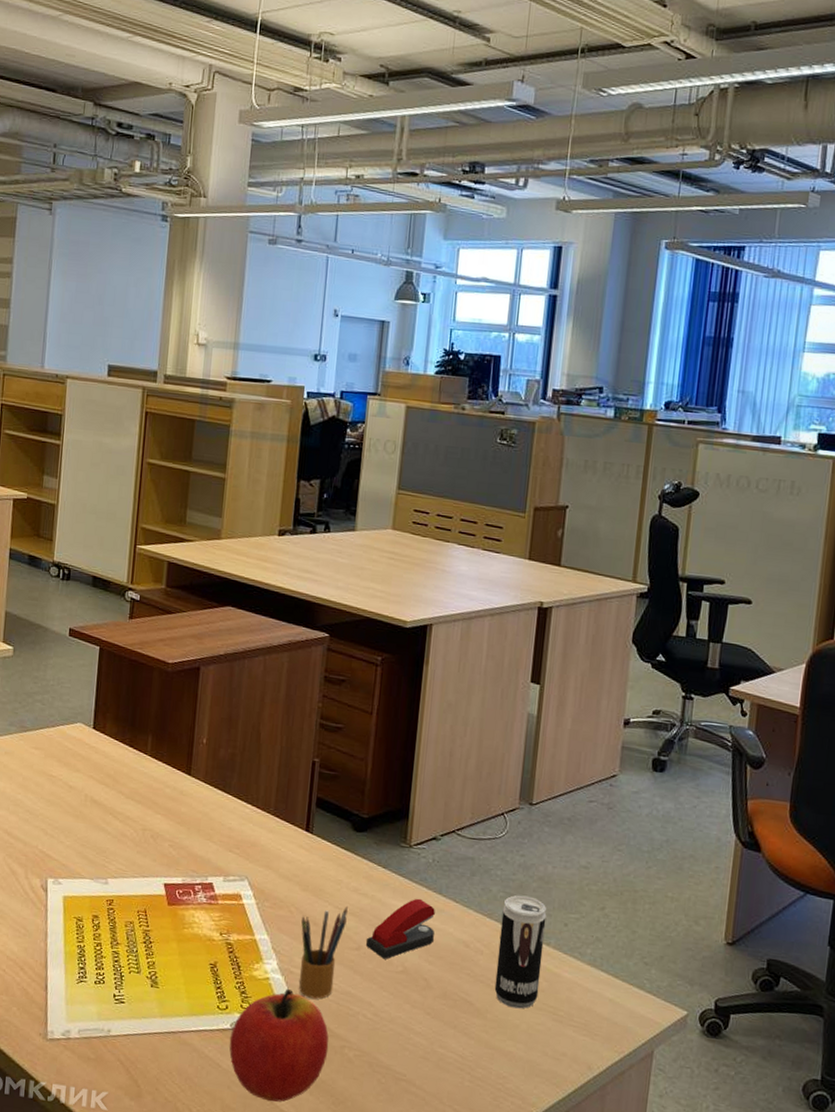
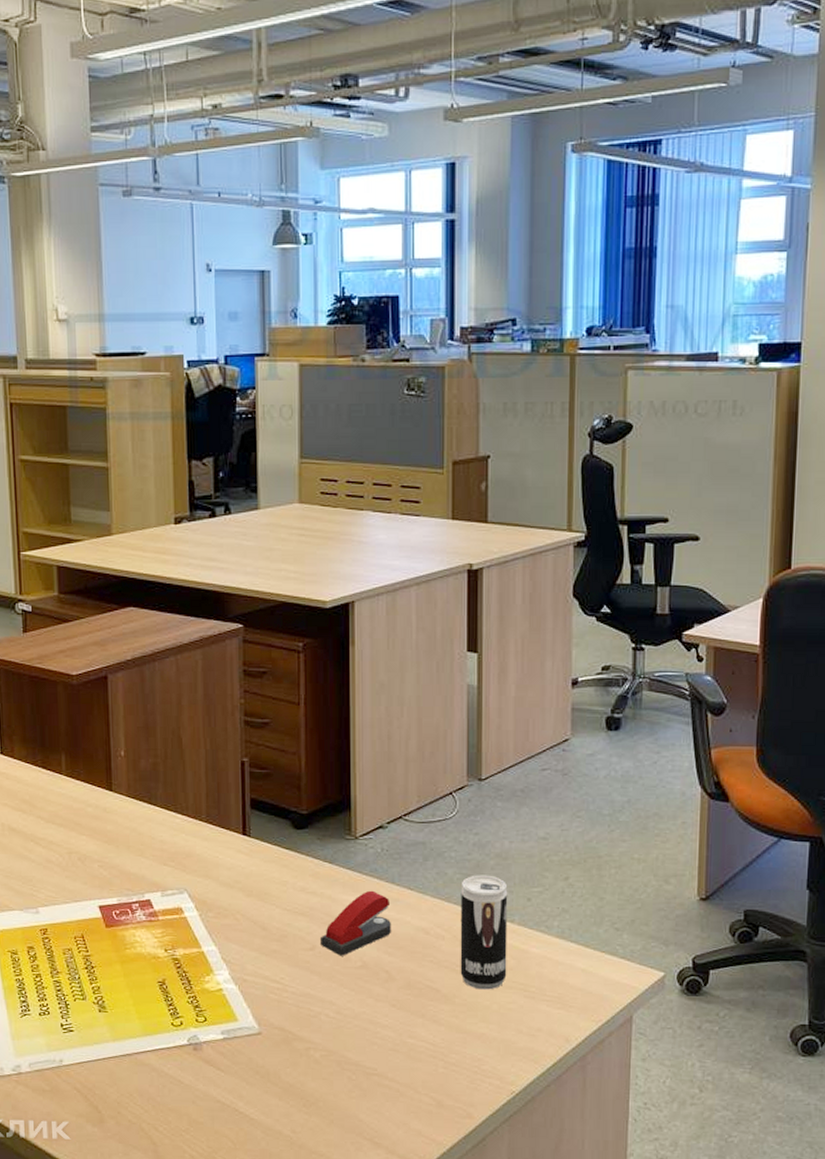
apple: present [229,988,329,1102] -> none [188,997,293,1112]
pencil box: present [299,906,348,999] -> none [249,907,297,1004]

